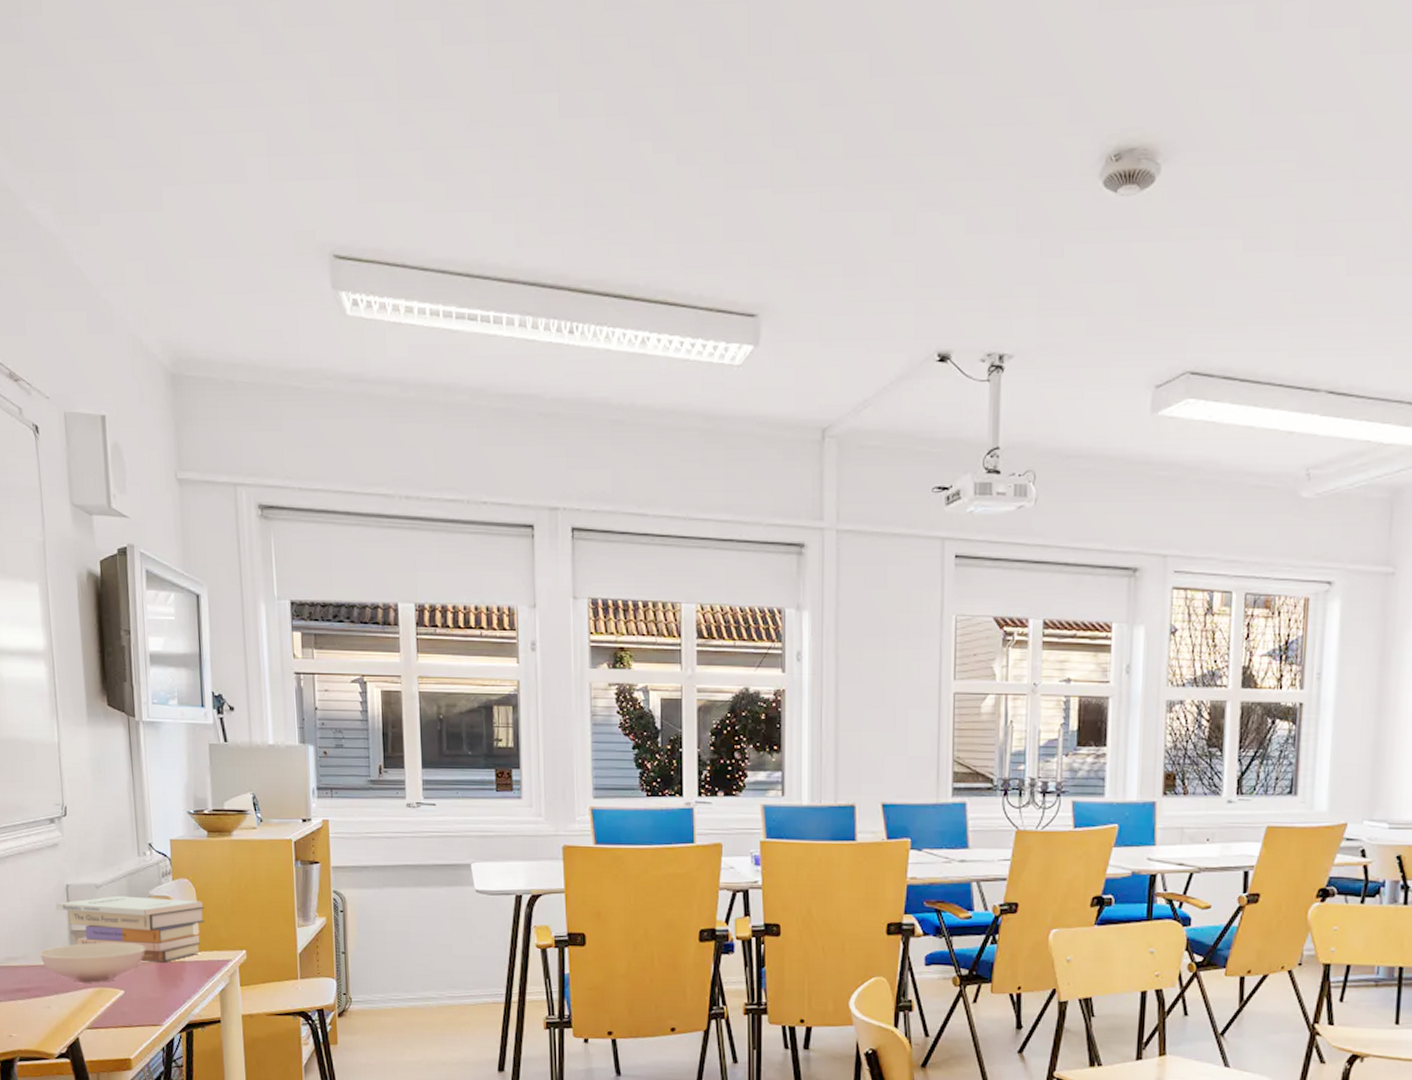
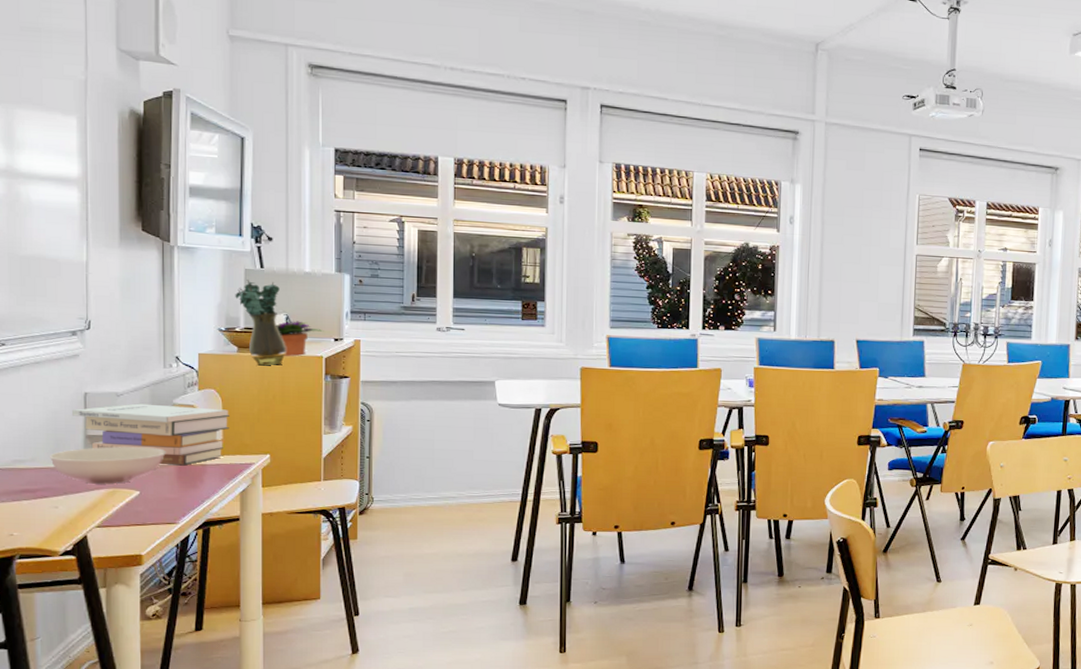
vase: none [201,756,255,852] -> present [235,280,286,366]
potted flower: none [243,800,292,841] -> present [276,321,324,357]

